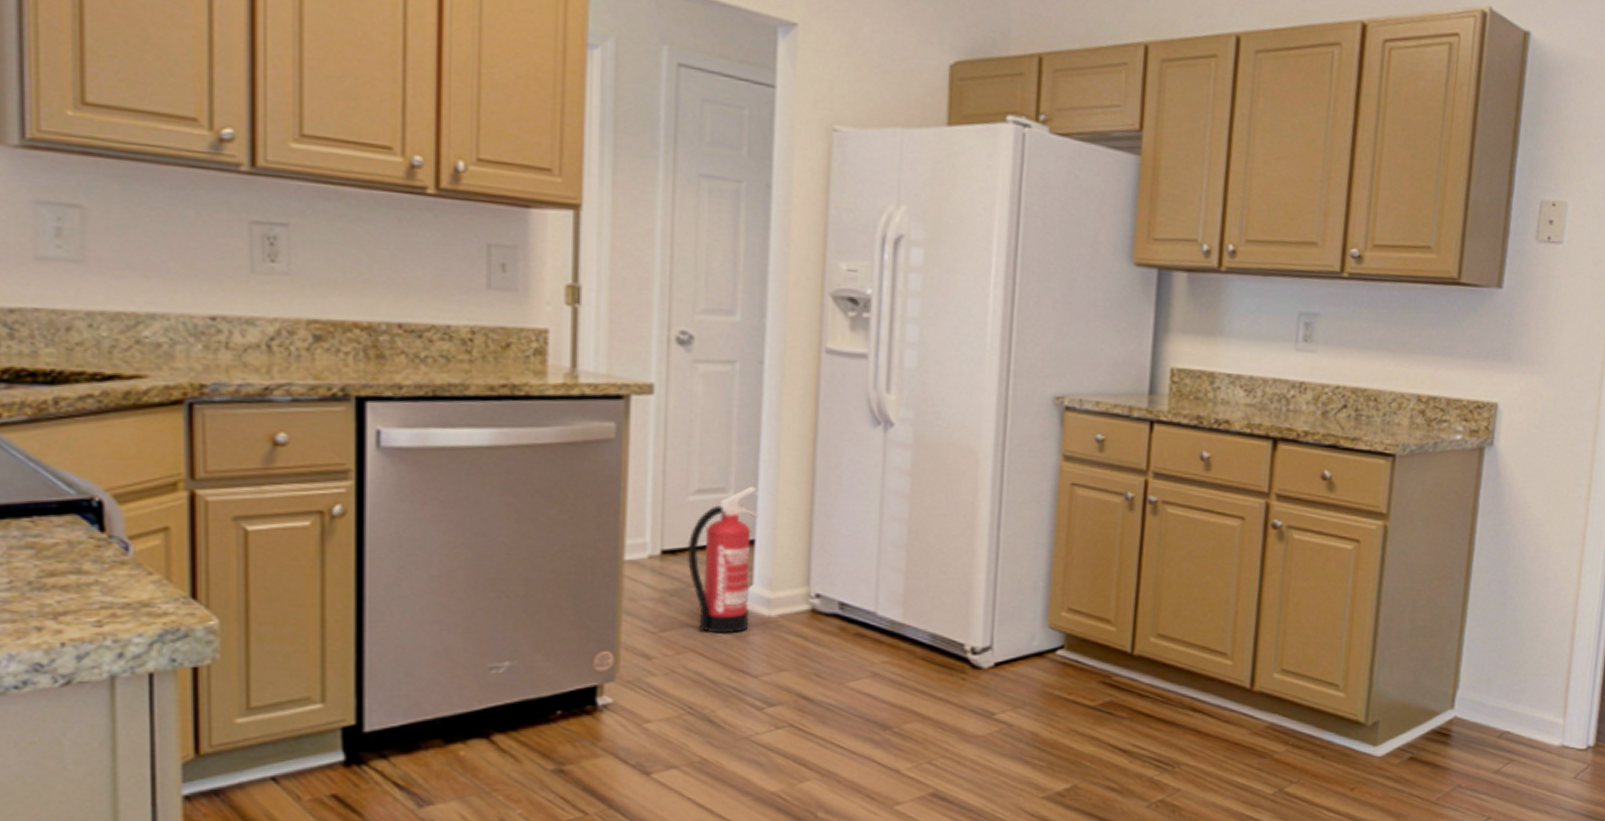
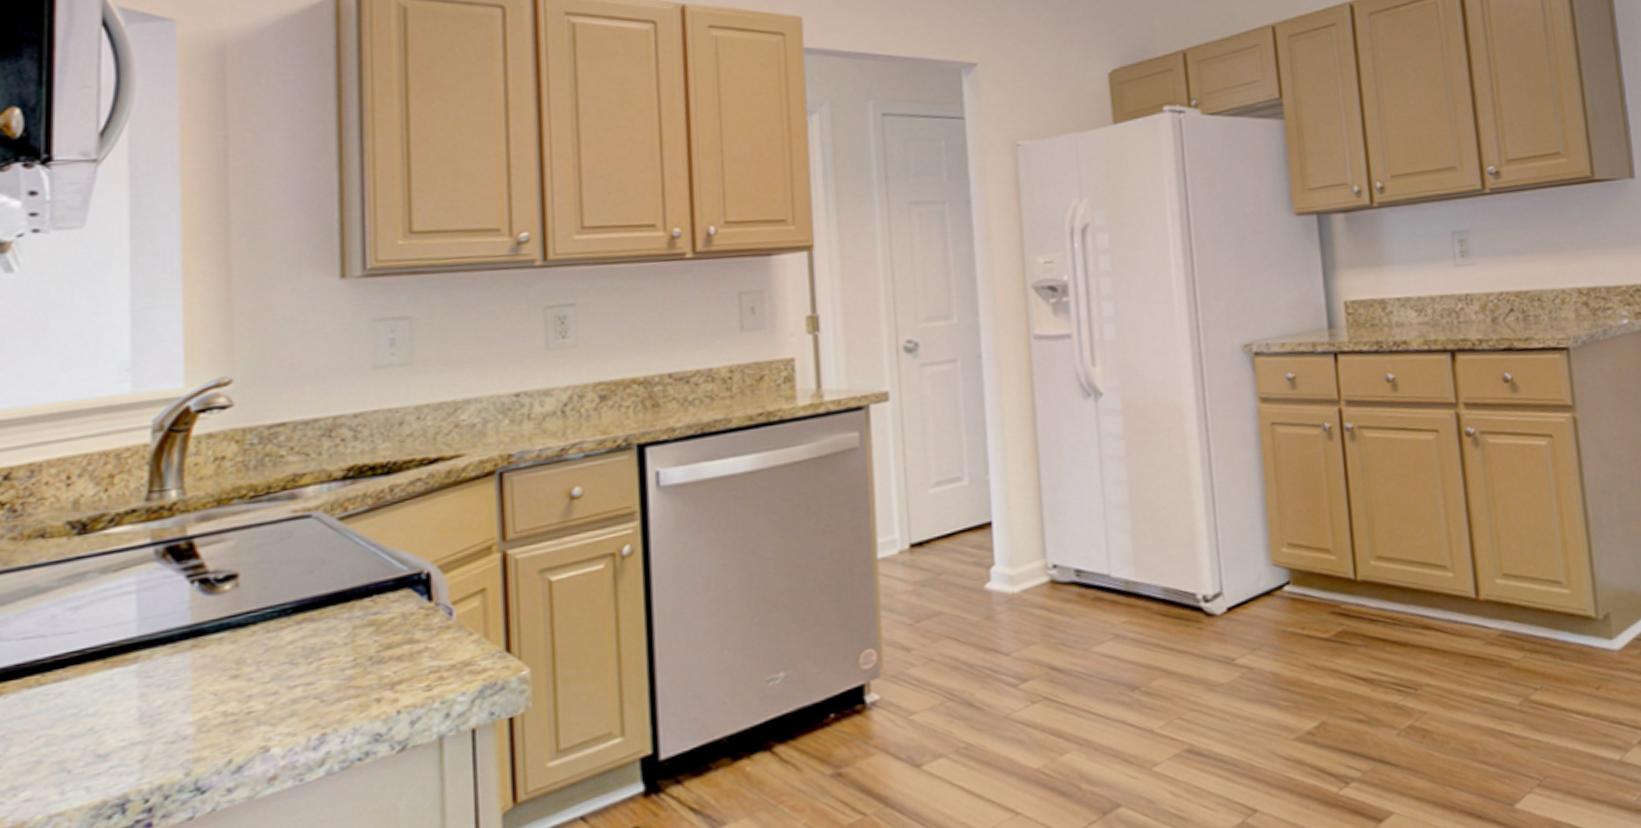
fire extinguisher: present [686,486,758,634] -> none [932,471,996,617]

